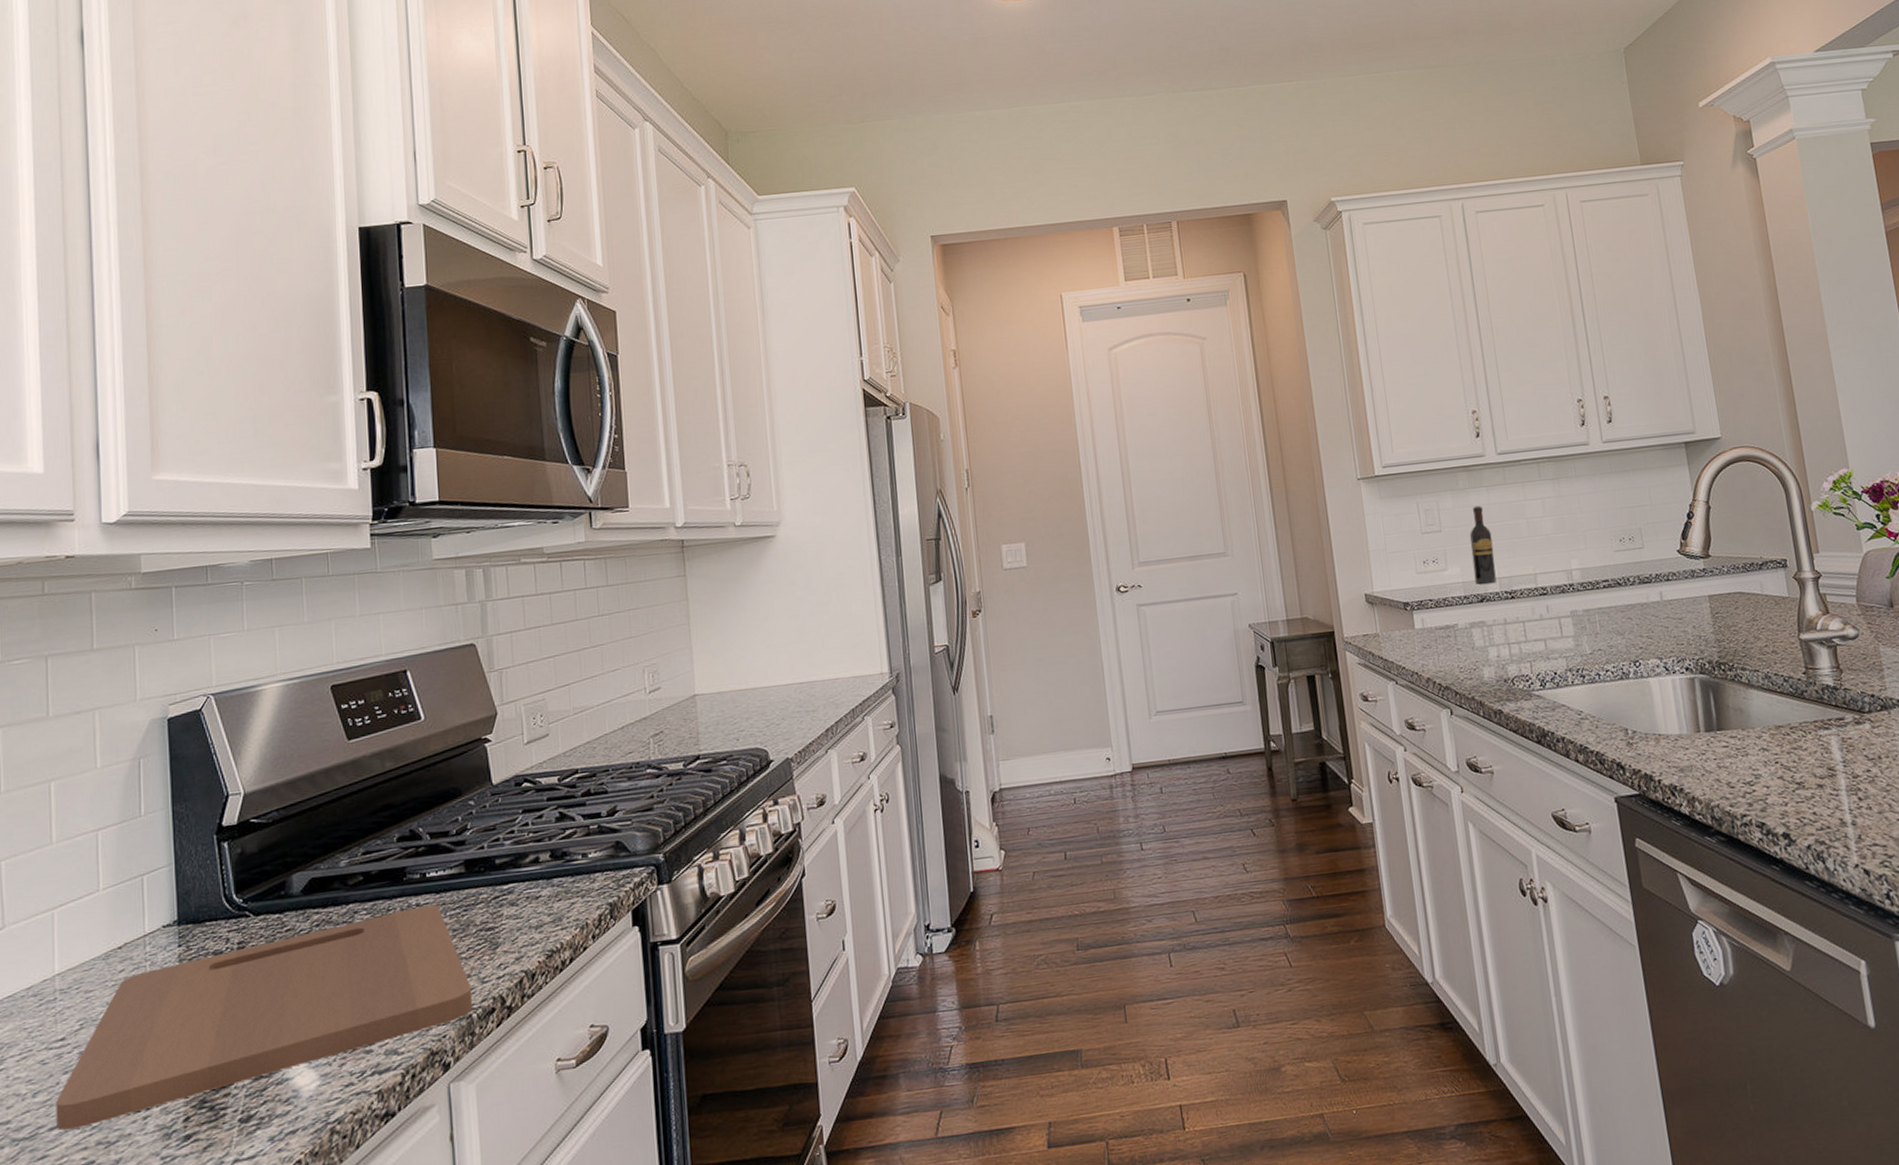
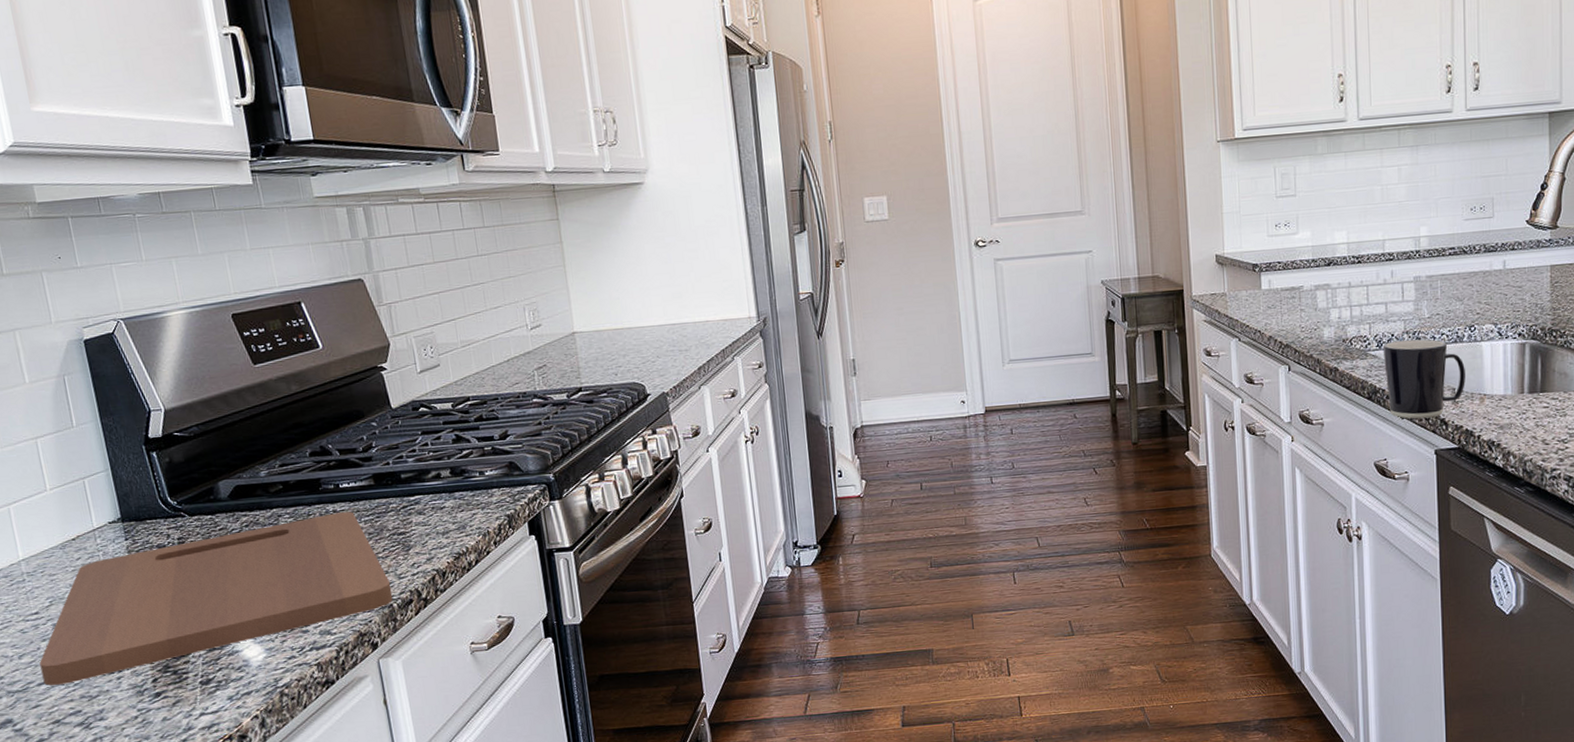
wine bottle: present [1469,505,1497,584] -> none [1323,171,1346,249]
mug: none [1546,676,1638,764] -> present [1382,338,1465,420]

